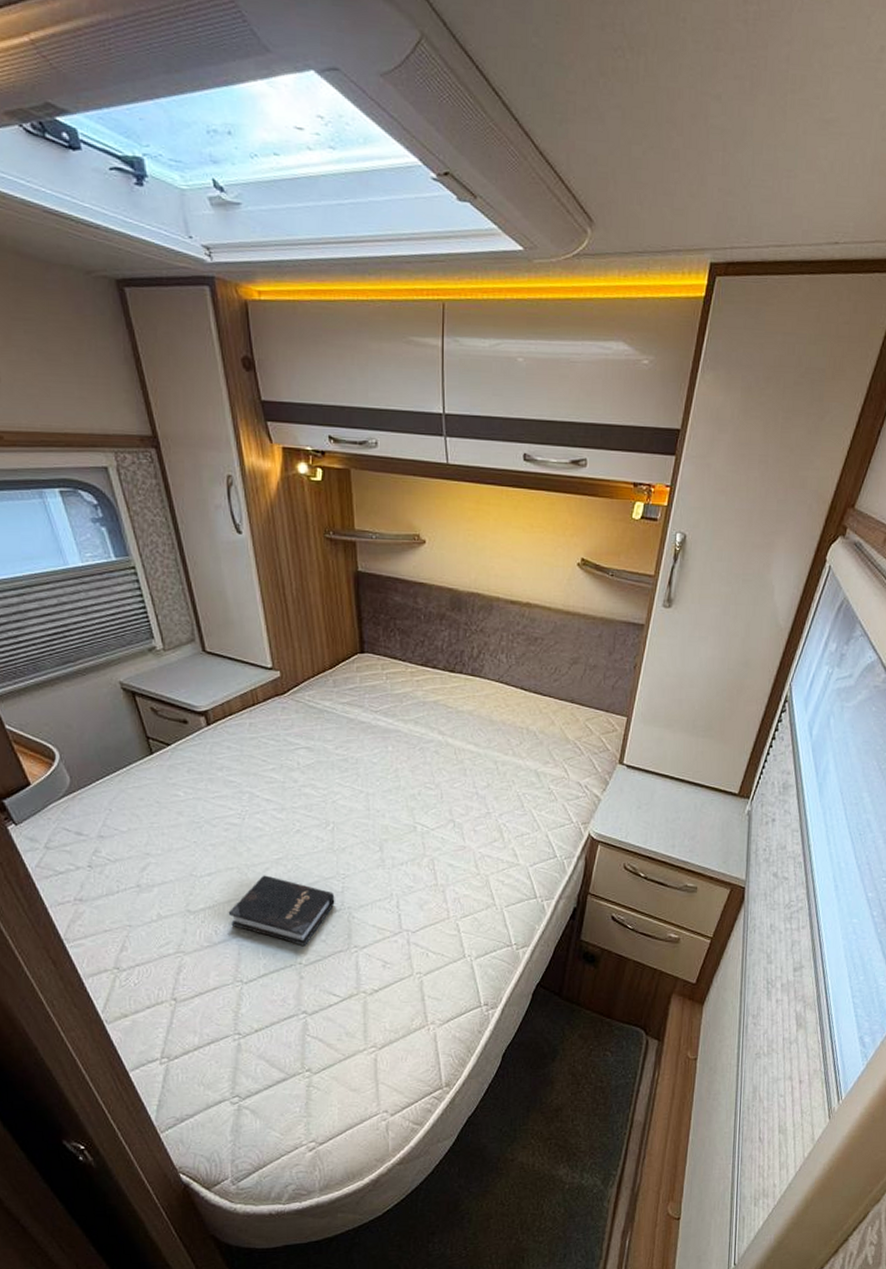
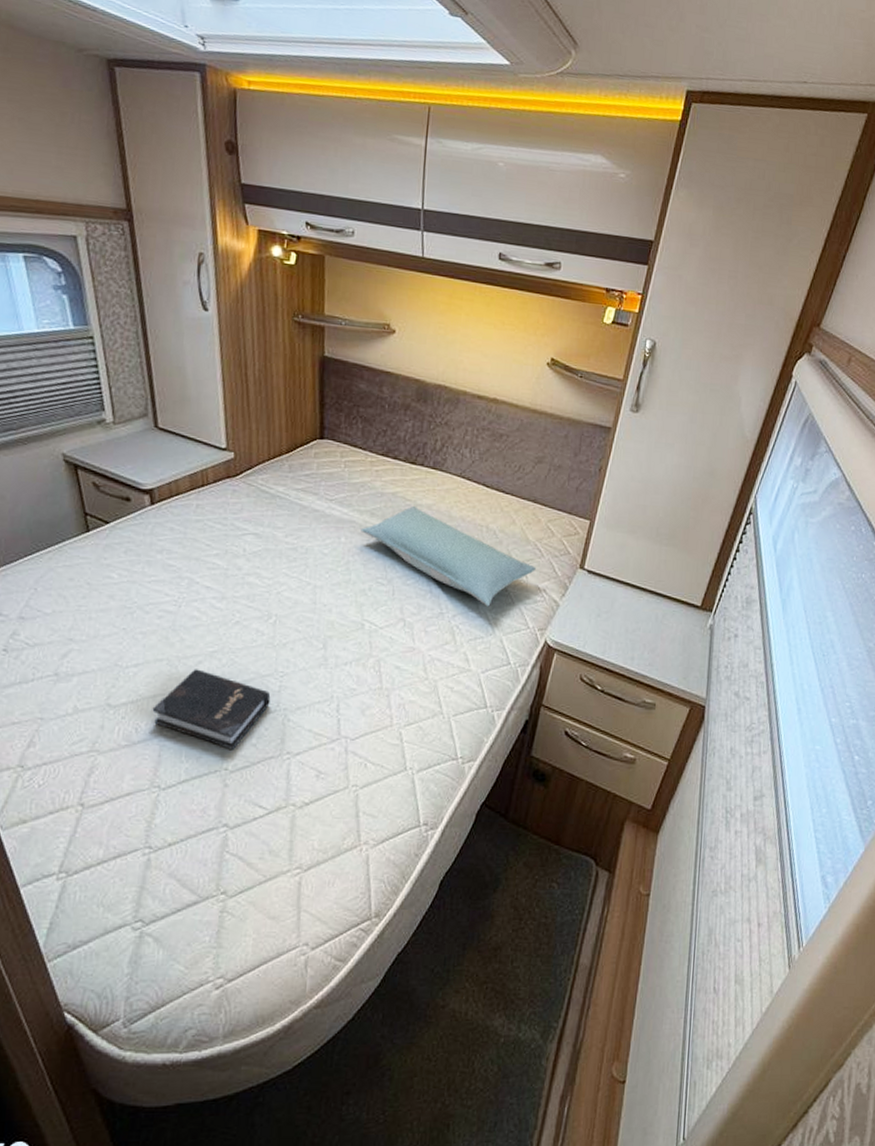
pillow: none [406,712,576,804] -> present [361,505,536,607]

